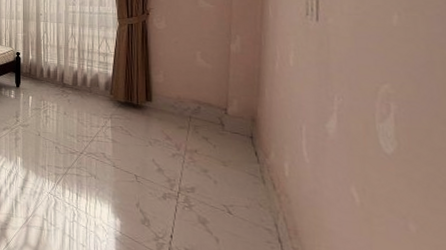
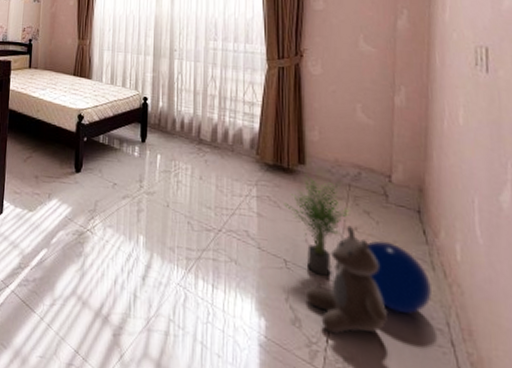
potted plant: none [134,109,192,189] -> present [284,174,351,278]
teddy bear: none [153,148,223,232] -> present [305,225,387,334]
ball: none [206,160,263,217] -> present [368,240,433,314]

